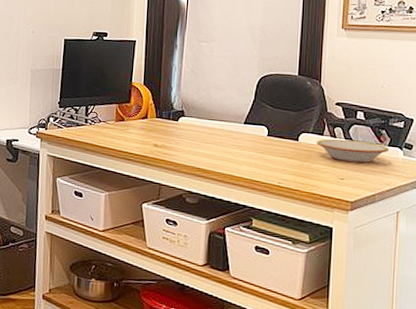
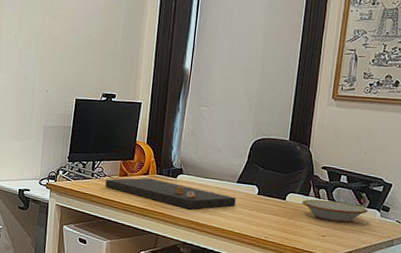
cutting board: none [100,122,244,155] -> present [105,178,236,210]

